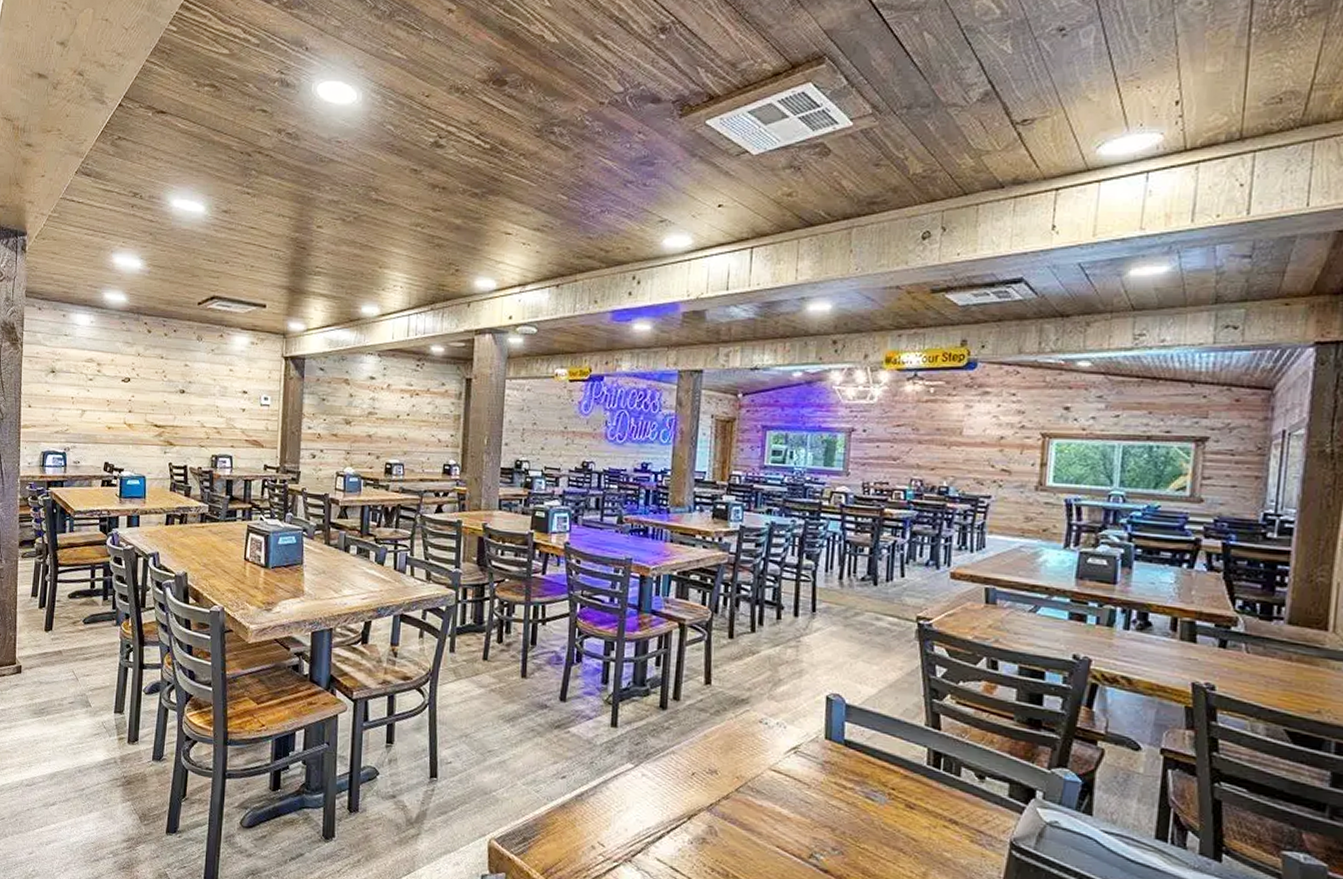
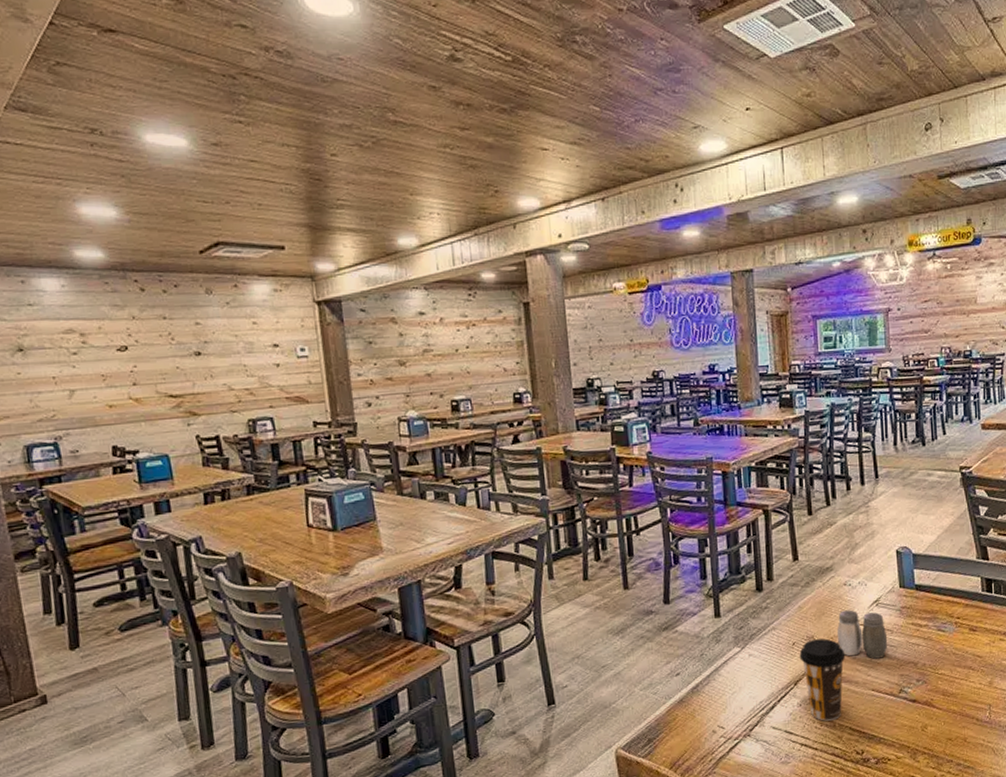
coffee cup: none [697,774,751,869] -> present [799,638,846,721]
salt and pepper shaker: none [744,750,803,814] -> present [837,609,888,659]

